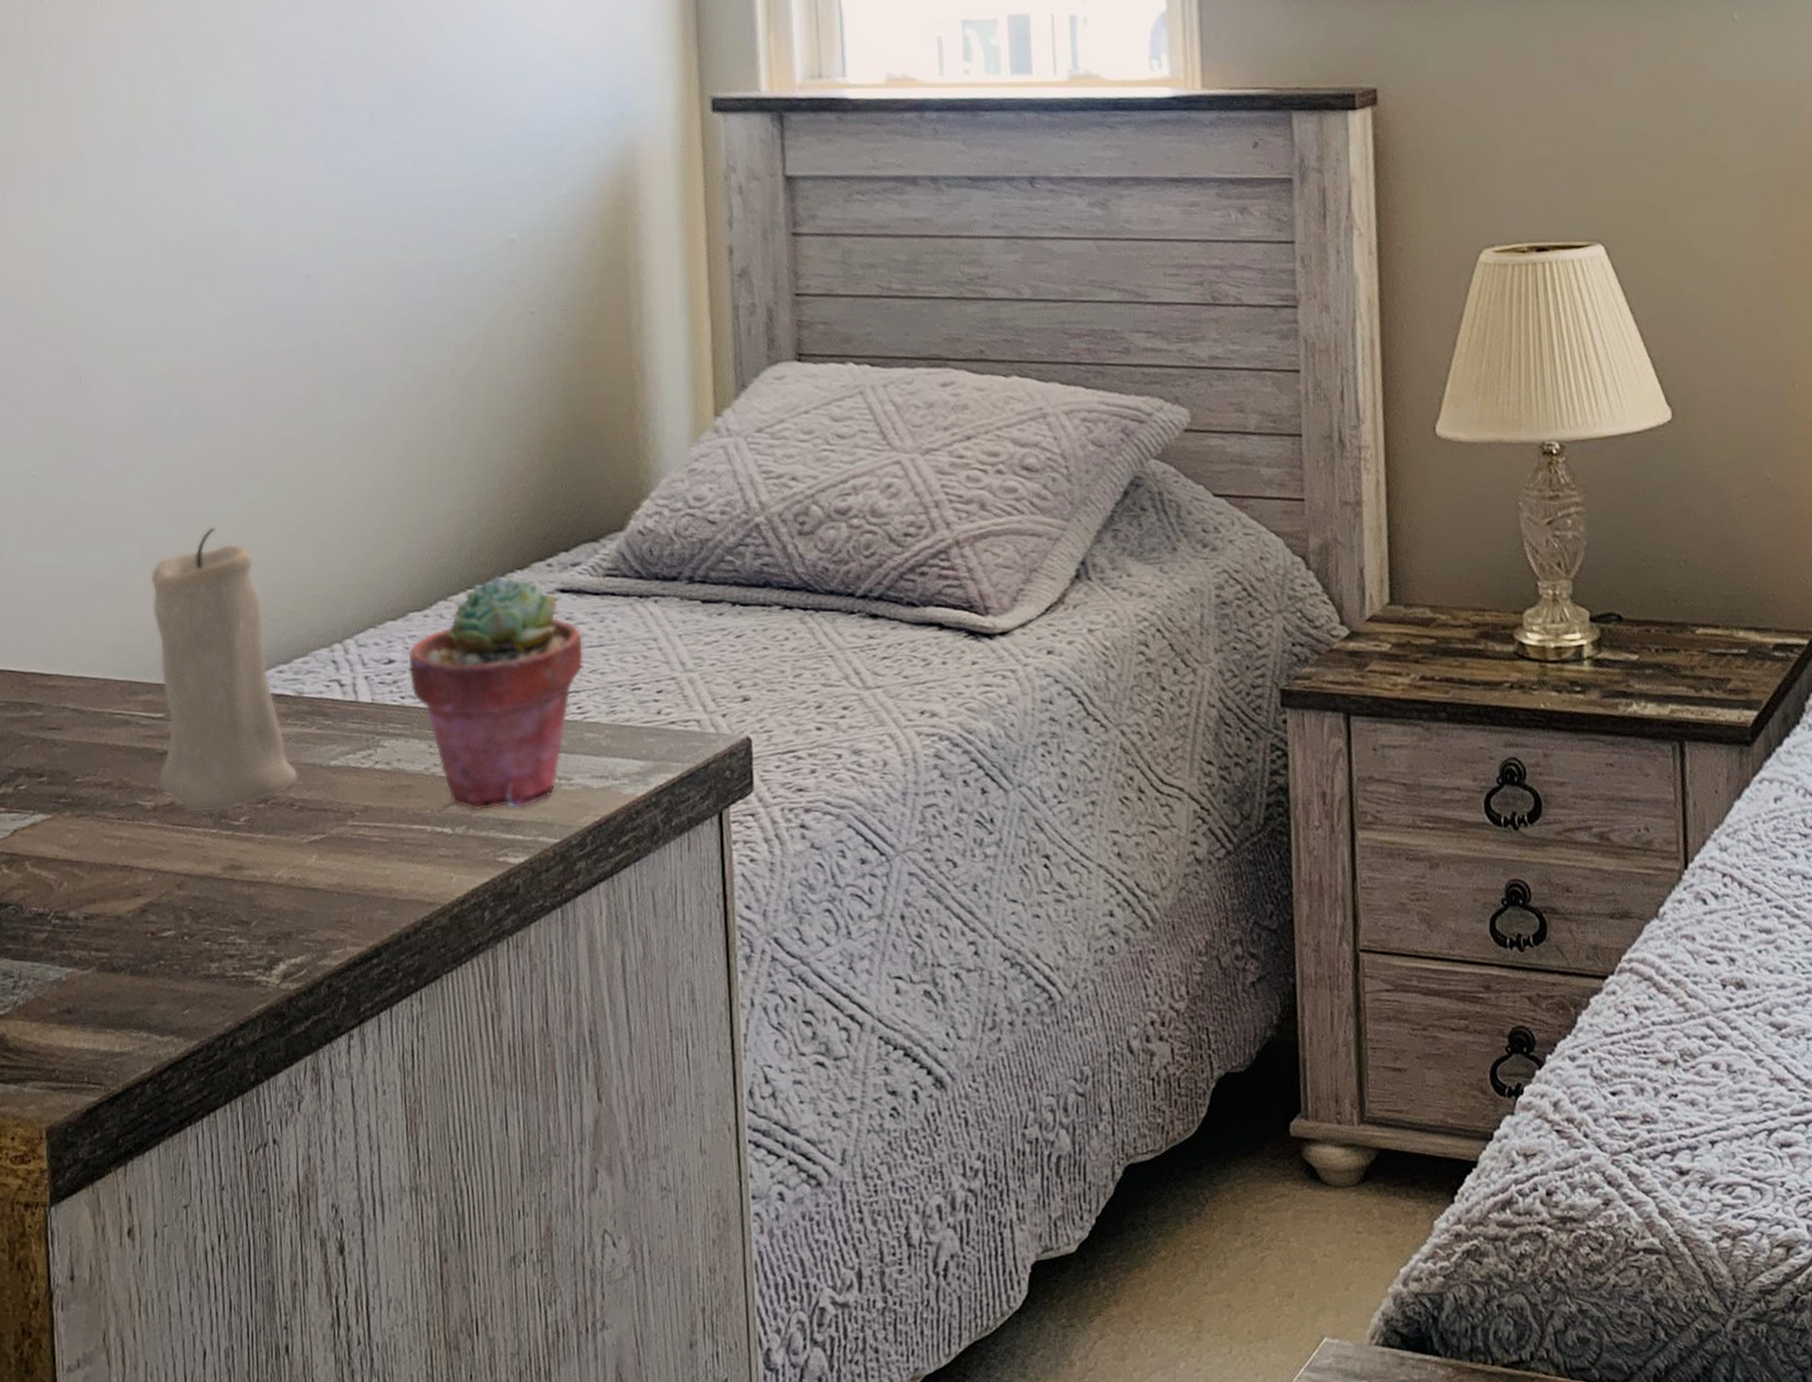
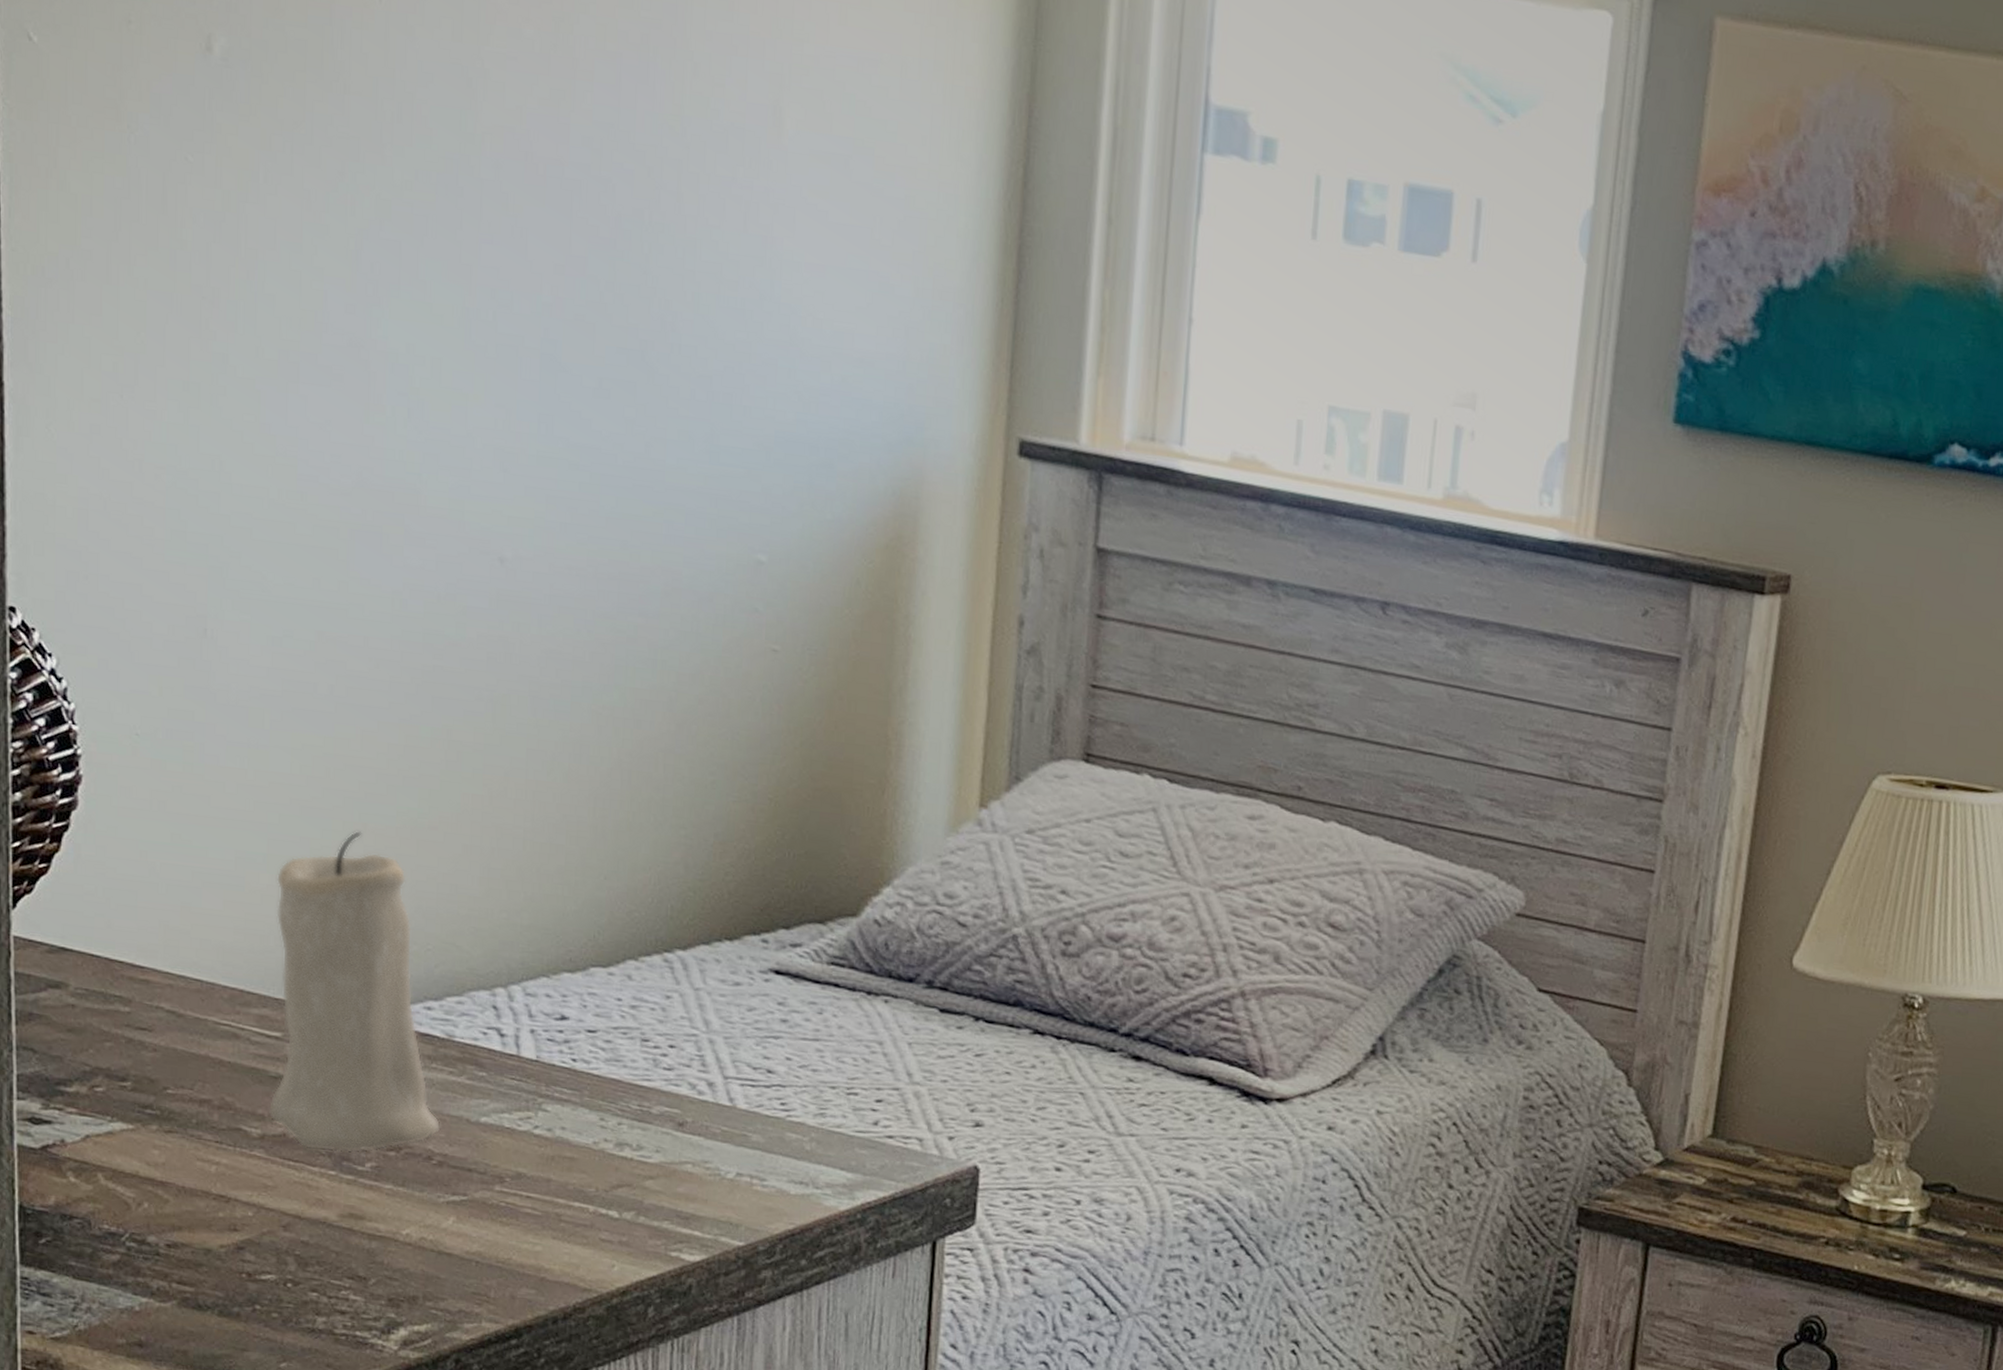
potted succulent: present [408,574,584,811] -> none [584,941,796,1203]

